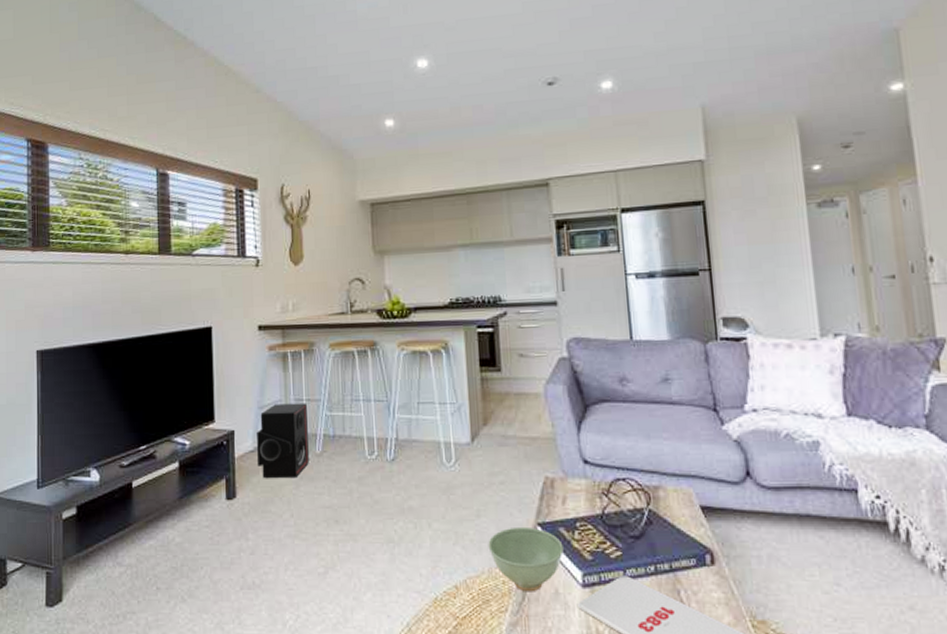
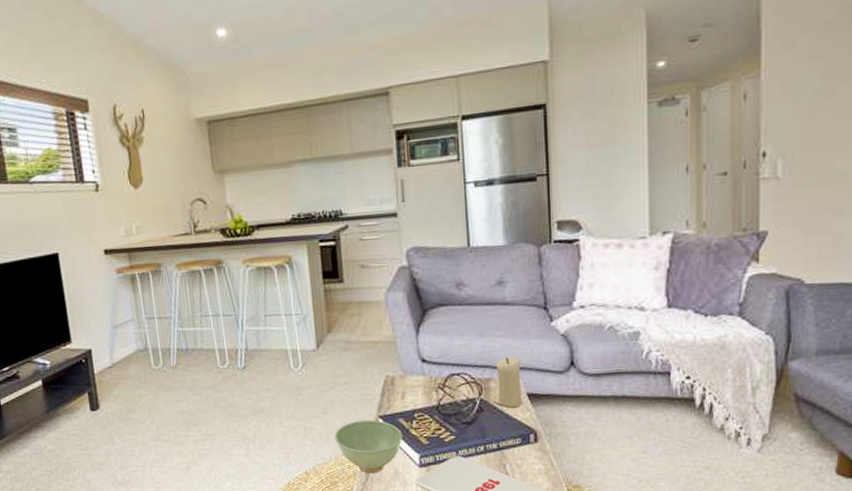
stereo: present [257,403,309,478] -> none [113,321,165,390]
candle: none [663,462,695,522] -> present [493,356,522,408]

